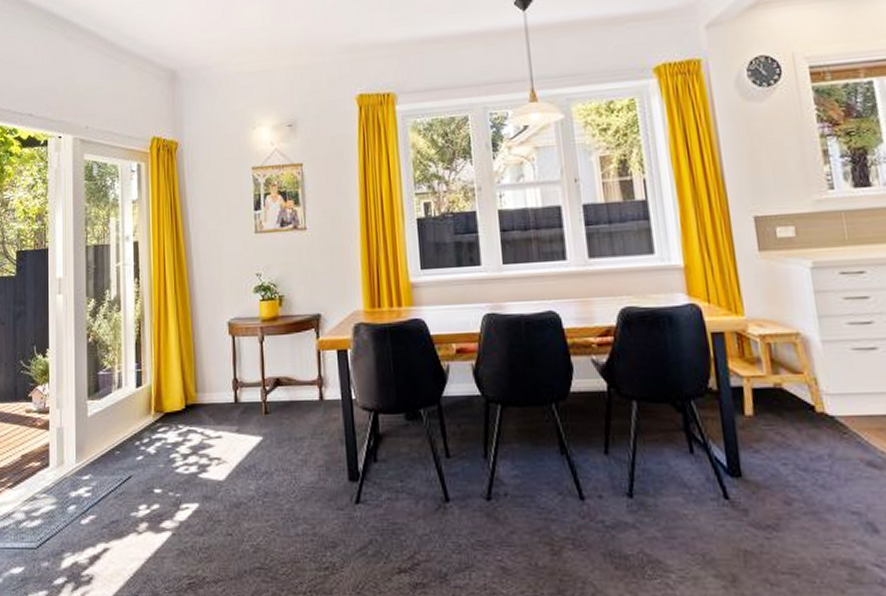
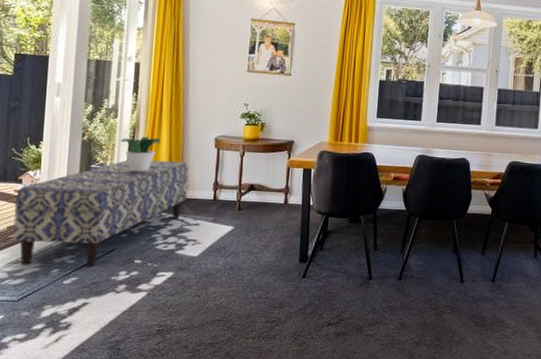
bench: none [27,356,204,502] -> present [12,160,189,266]
potted plant: none [126,329,170,376] -> present [120,136,162,172]

